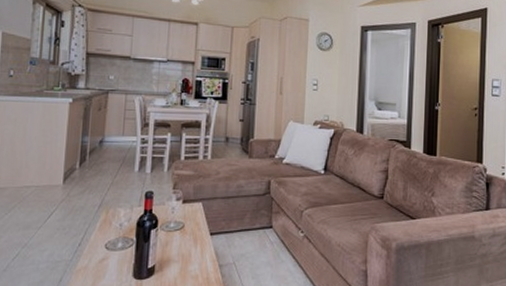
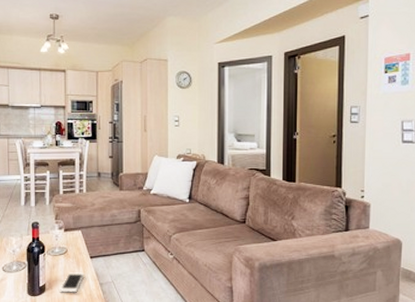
cell phone: none [171,251,202,276] -> present [59,272,85,293]

